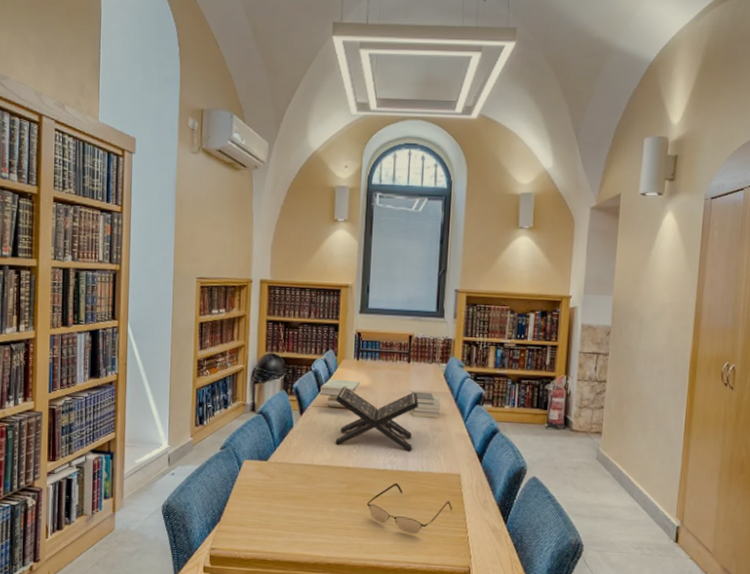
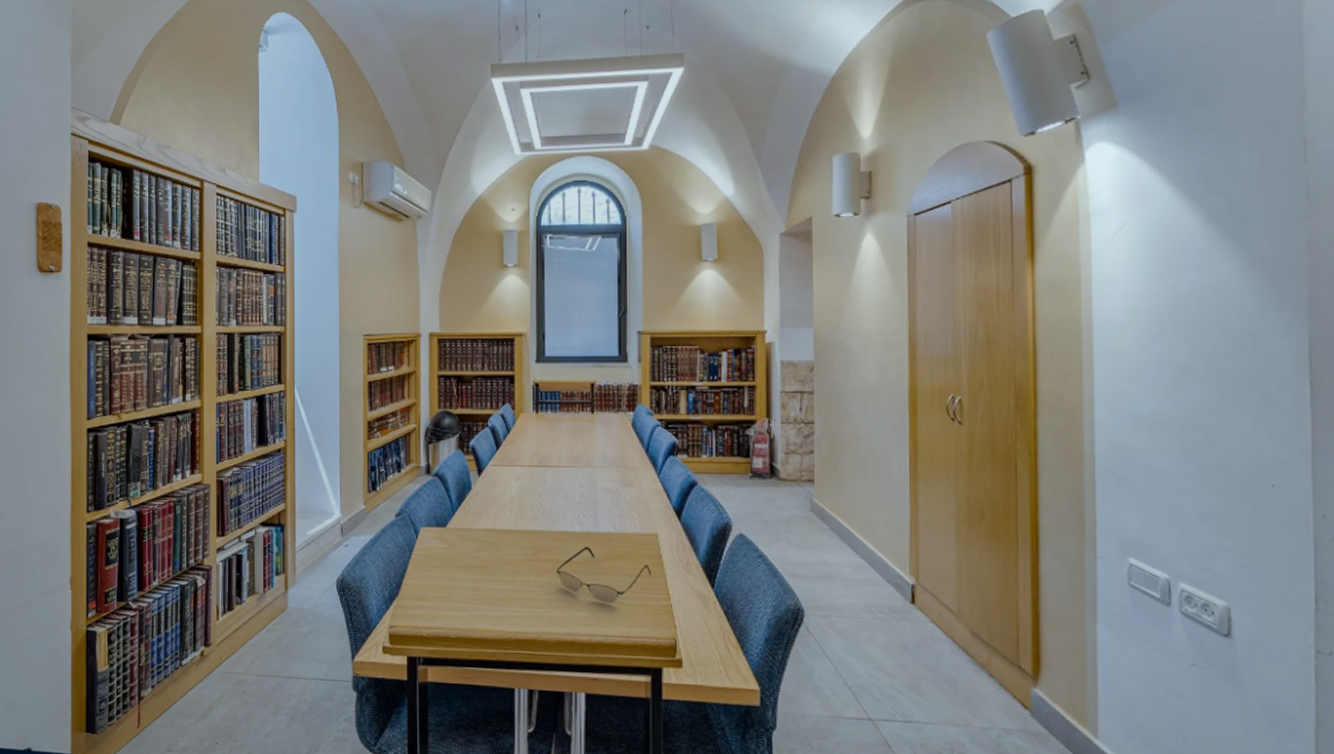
books: present [319,379,360,409] -> none [497,435,541,467]
book stand: present [335,386,419,452] -> none [515,441,606,511]
books: present [410,391,441,418] -> none [597,444,630,473]

